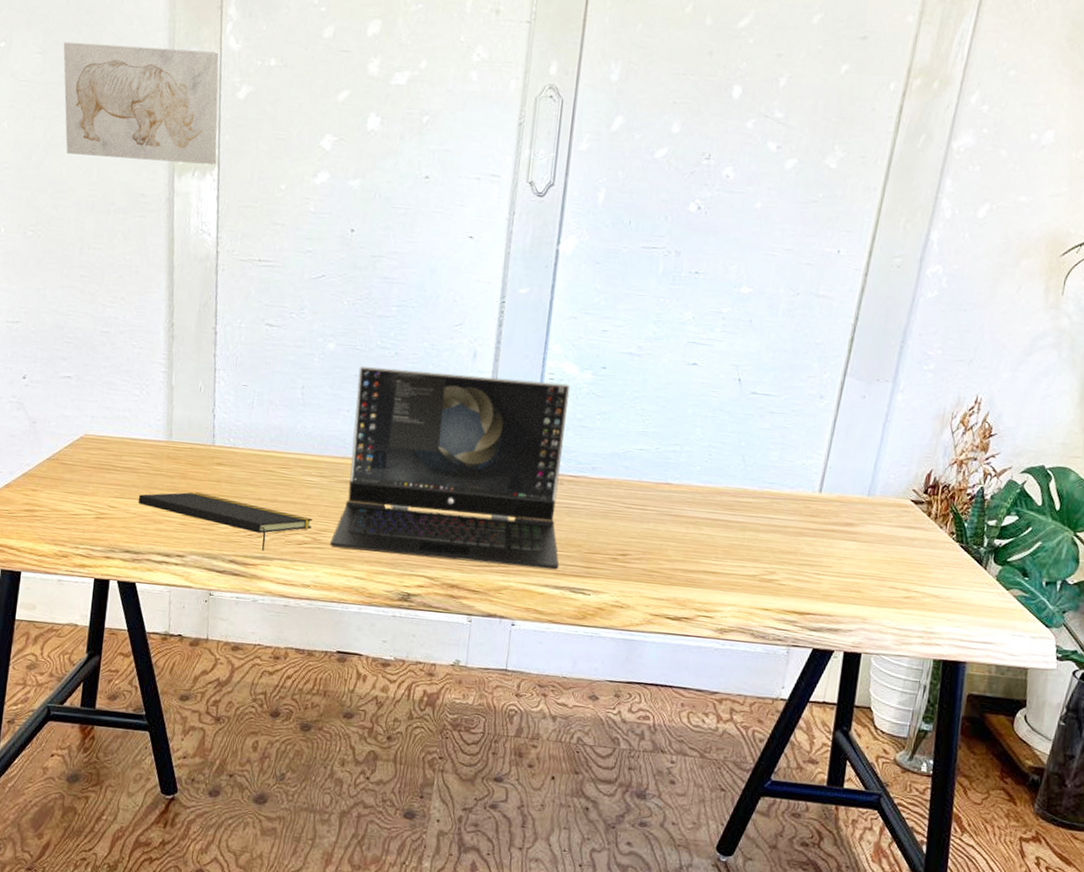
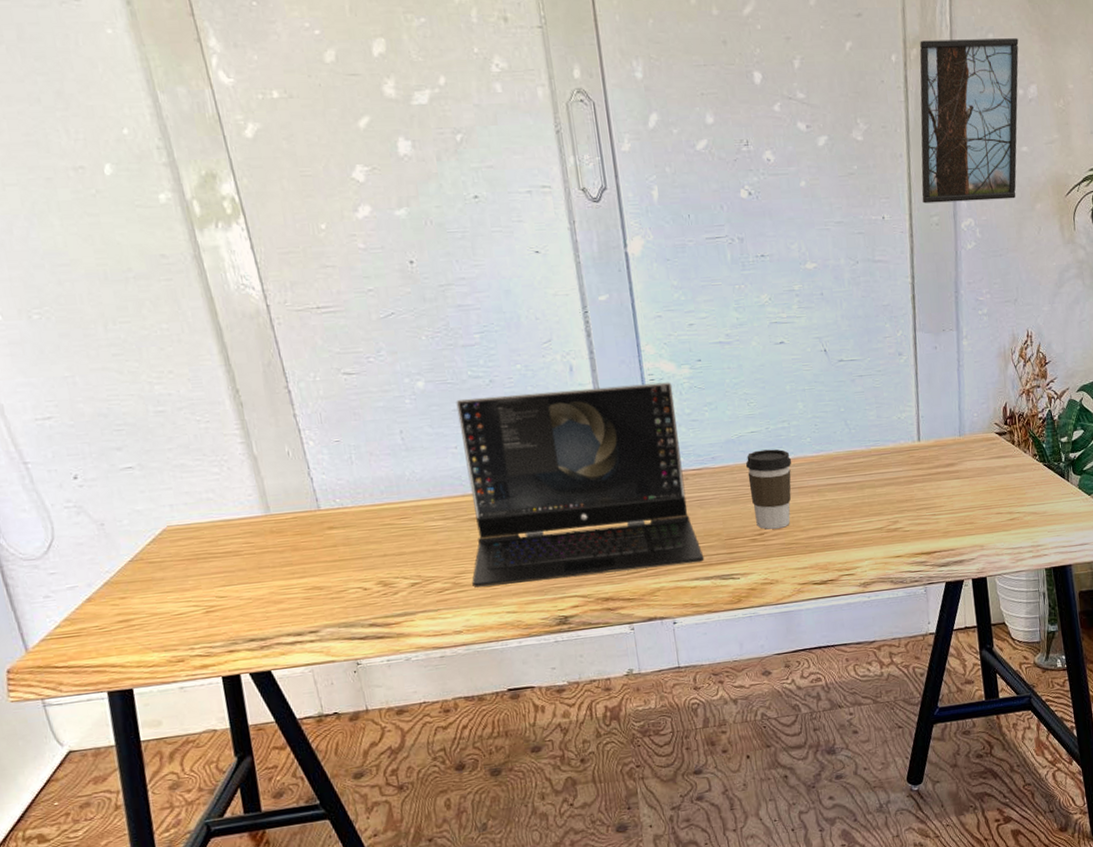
wall art: present [63,42,219,165] -> none [16,89,240,221]
notepad: present [138,492,312,552] -> none [249,561,449,608]
coffee cup: none [621,469,675,553] -> present [745,449,792,530]
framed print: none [887,71,1045,251] -> present [919,38,1019,204]

